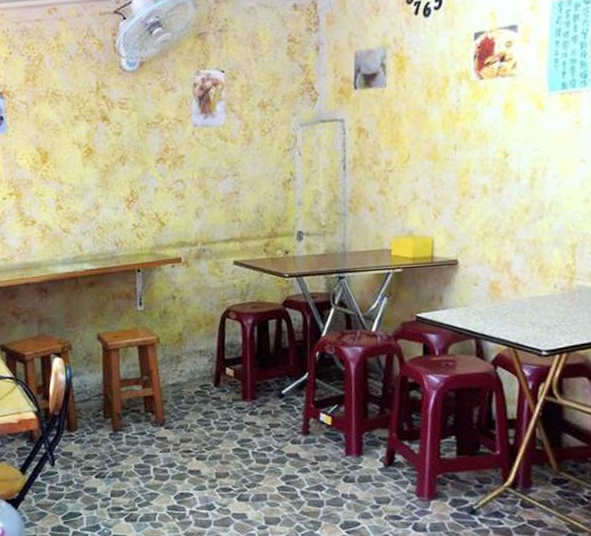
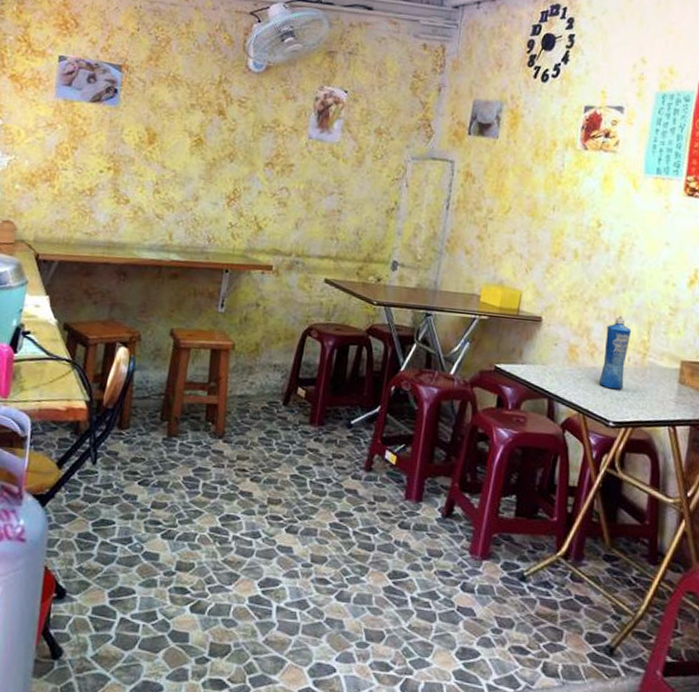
squeeze bottle: none [526,243,554,319] -> present [599,315,631,390]

